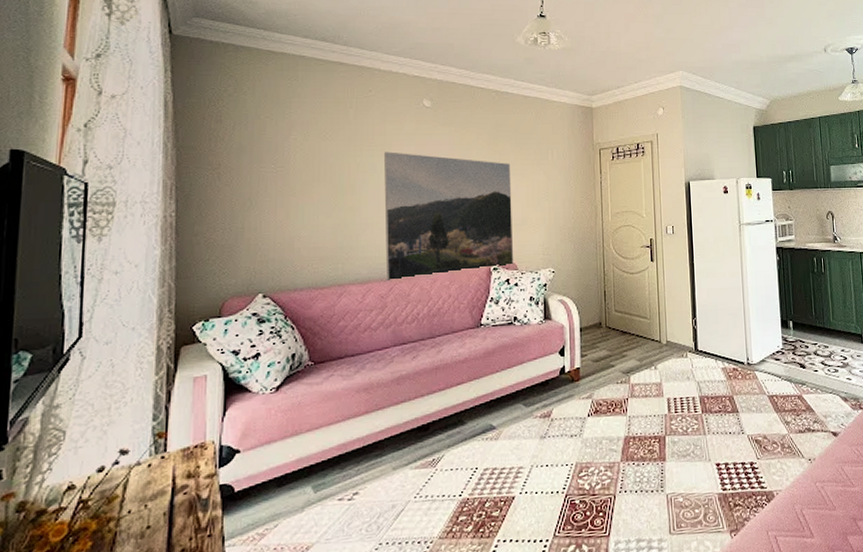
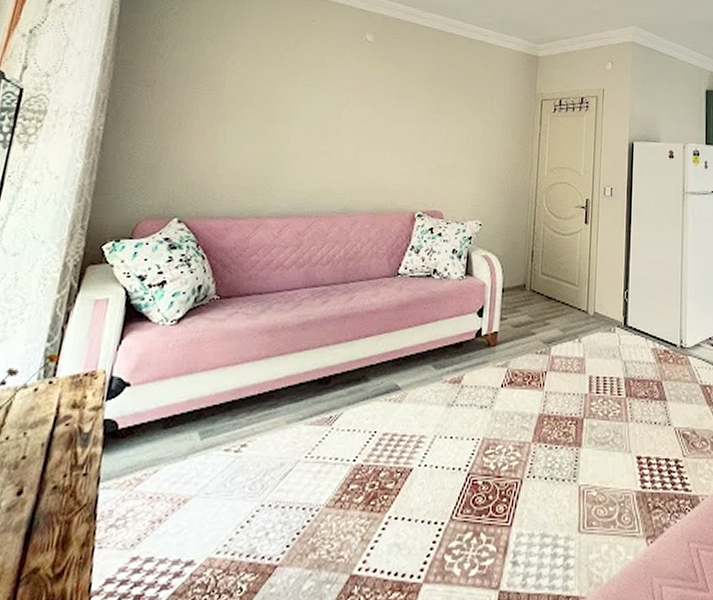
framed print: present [384,151,514,280] -> none [306,83,447,217]

